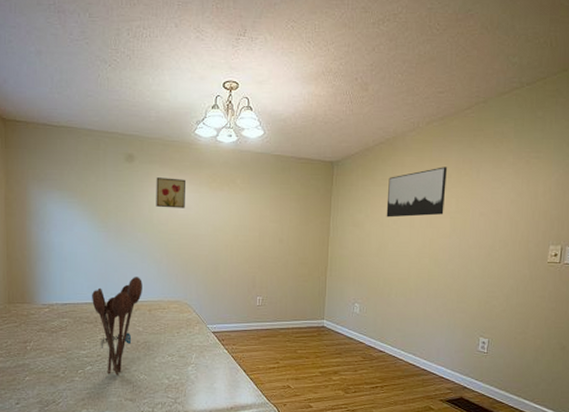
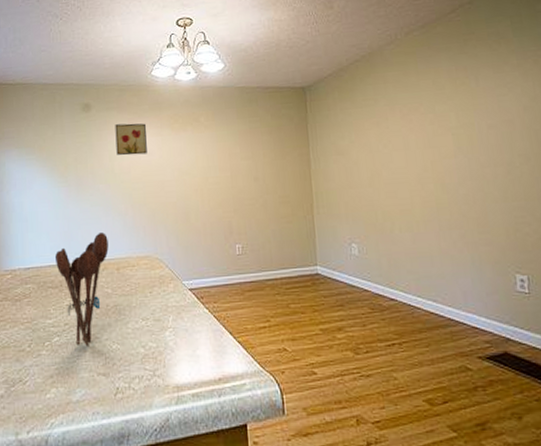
wall art: present [386,167,447,218] -> none [371,78,443,142]

